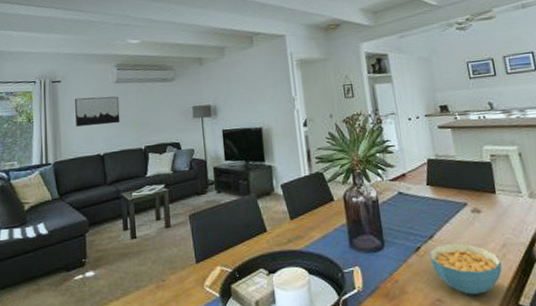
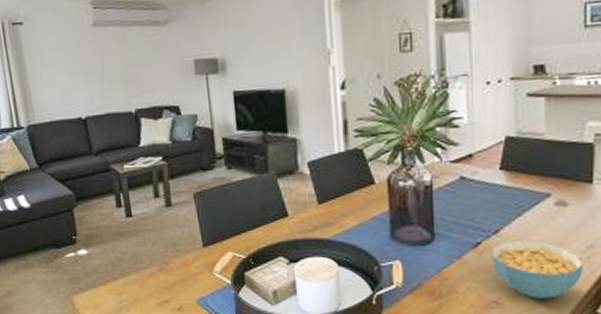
wall art: present [75,96,120,127] -> none [43,44,103,83]

